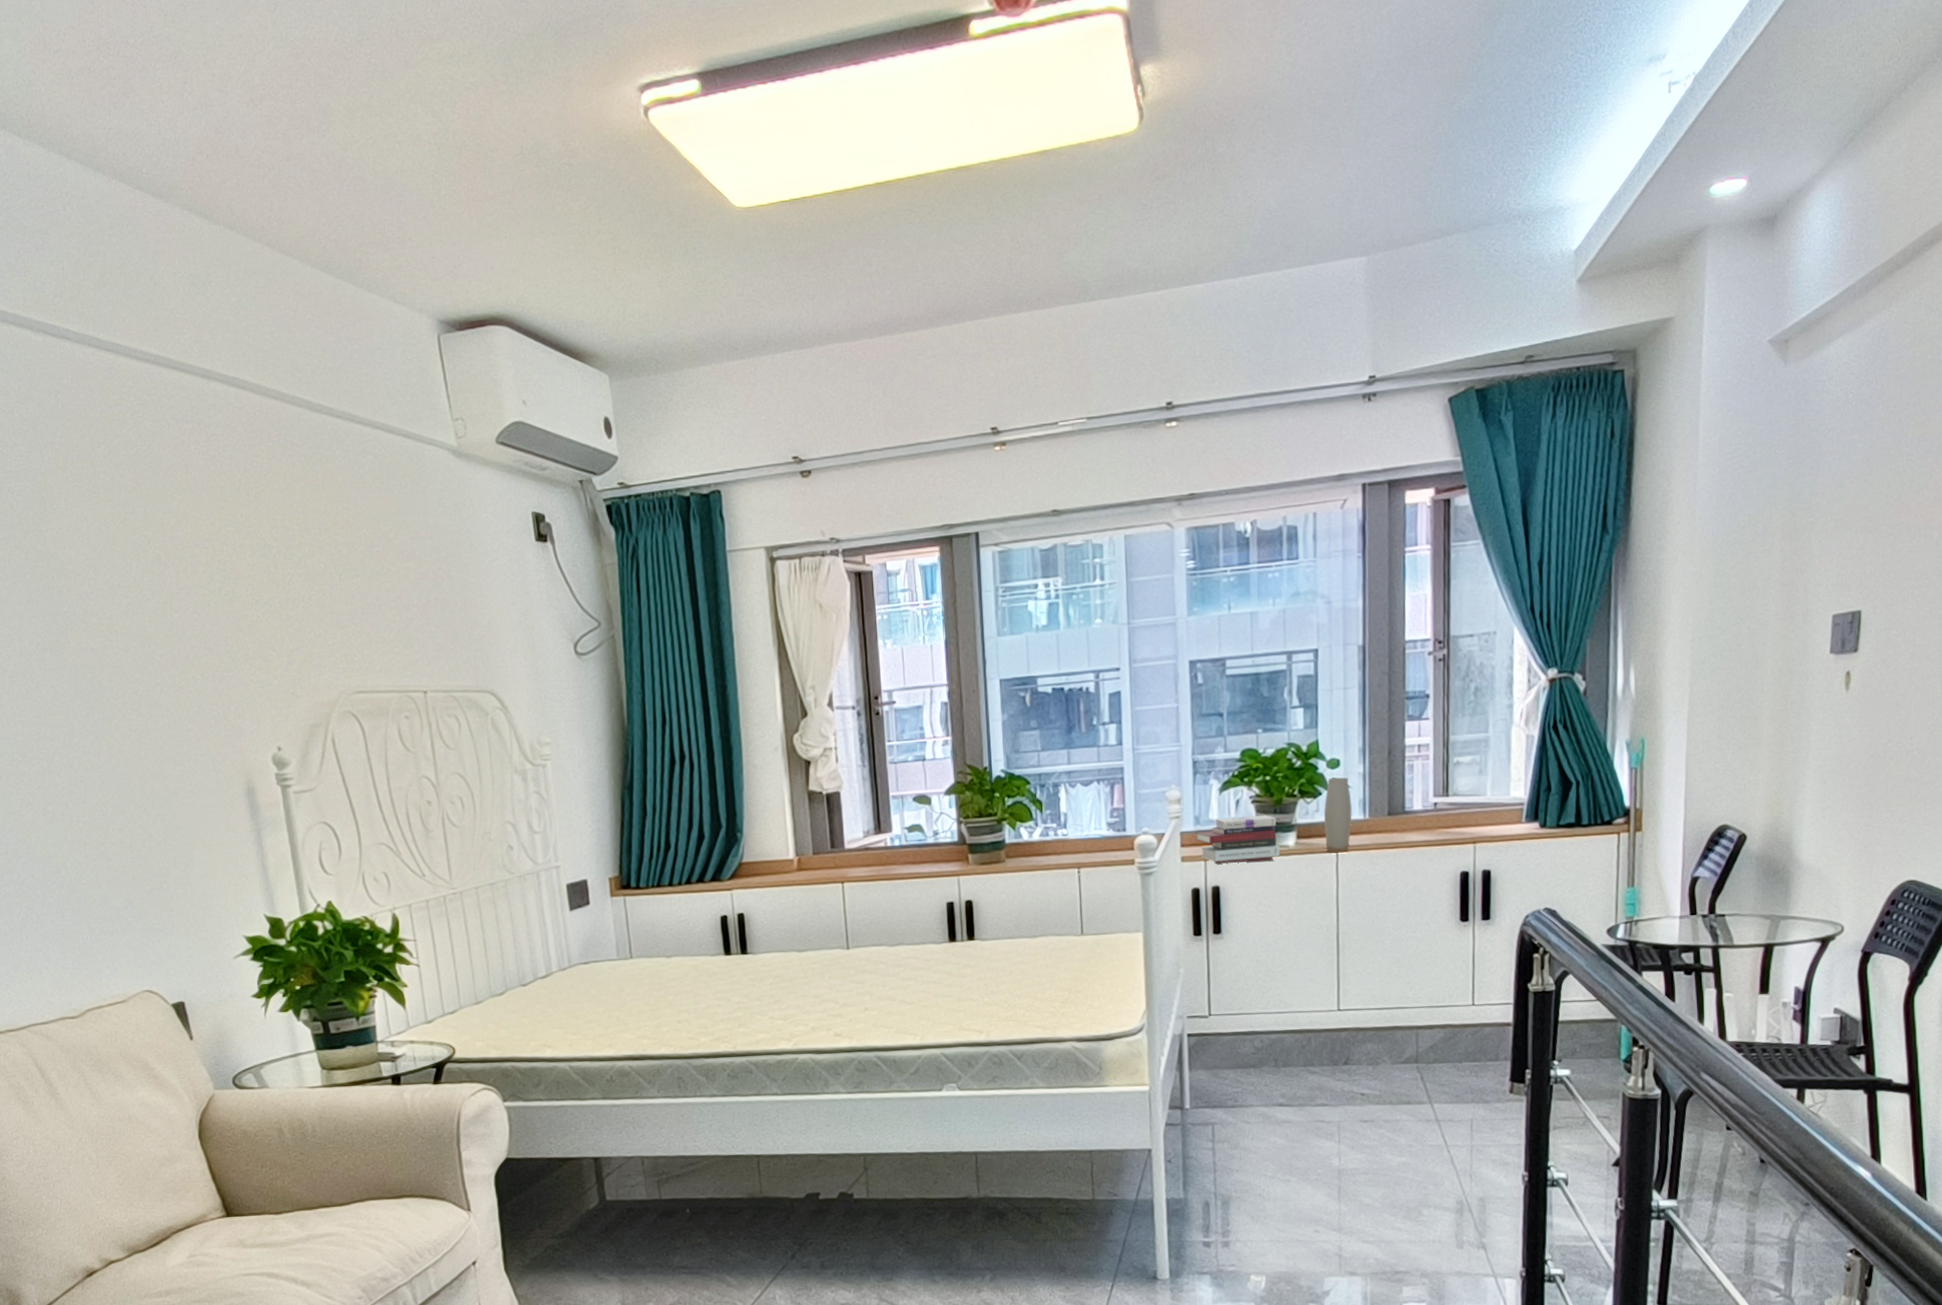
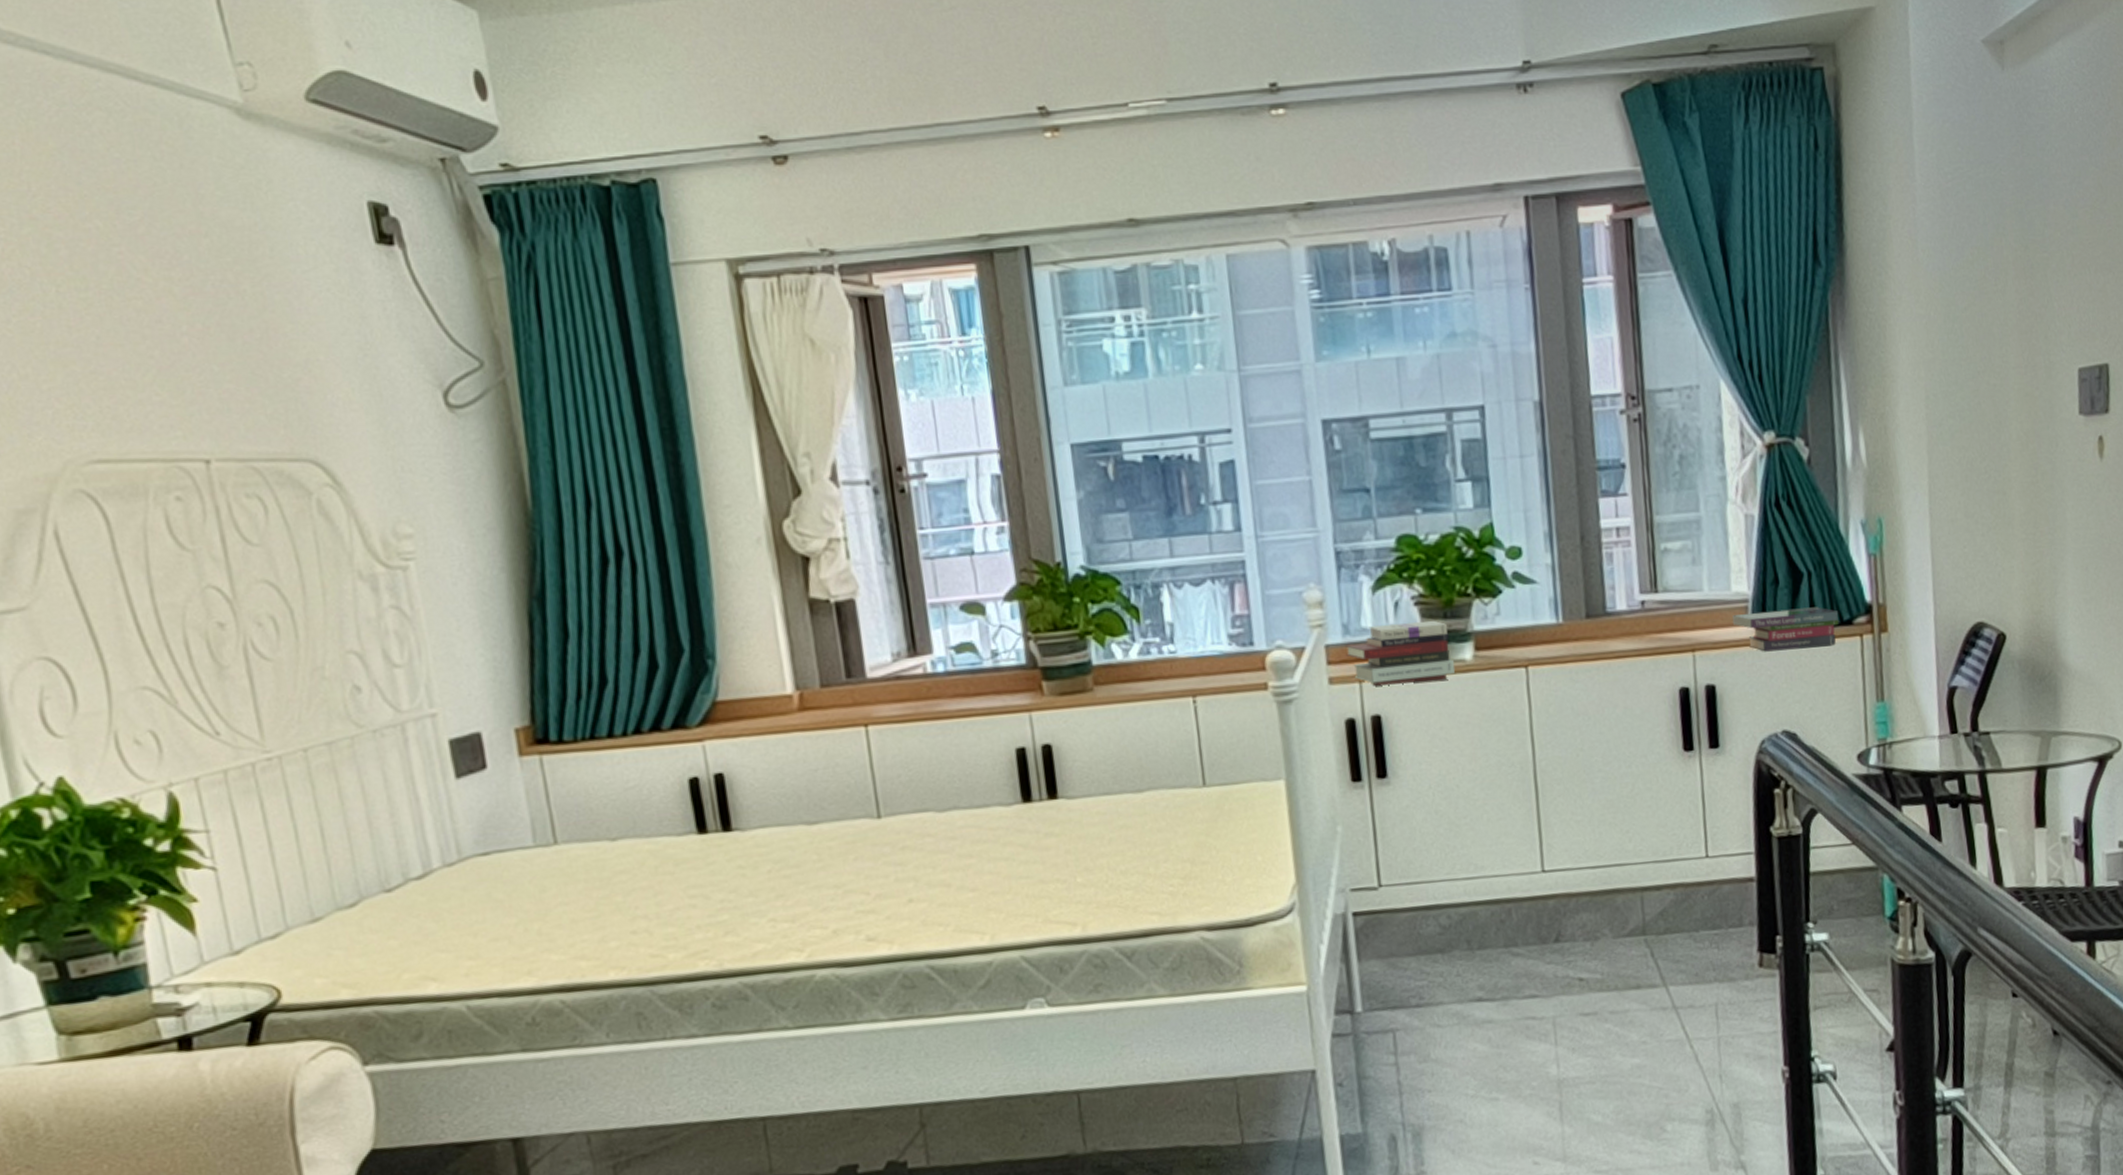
vase: present [1324,777,1352,854] -> none [1506,570,1542,669]
books: none [1509,810,1601,845] -> present [1732,607,1839,652]

